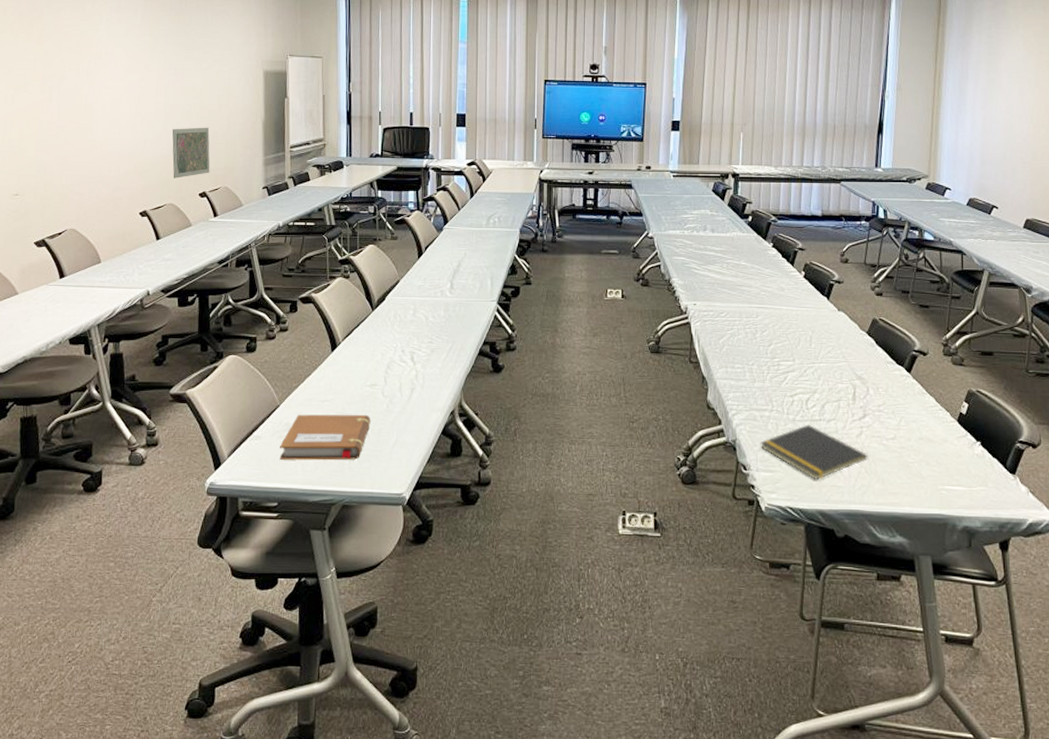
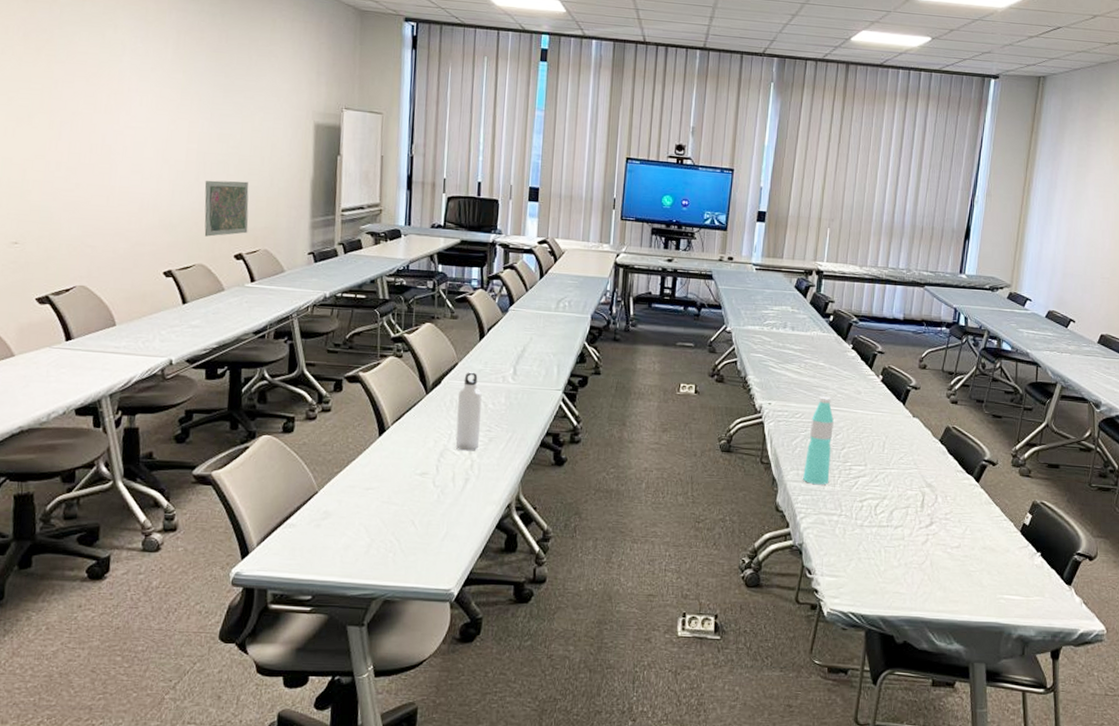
notebook: present [279,414,371,460] -> none [316,502,420,553]
water bottle: none [401,288,423,362] -> present [455,372,482,451]
water bottle: none [732,295,759,381] -> present [803,396,834,484]
notepad: present [760,424,868,479] -> none [826,530,932,586]

